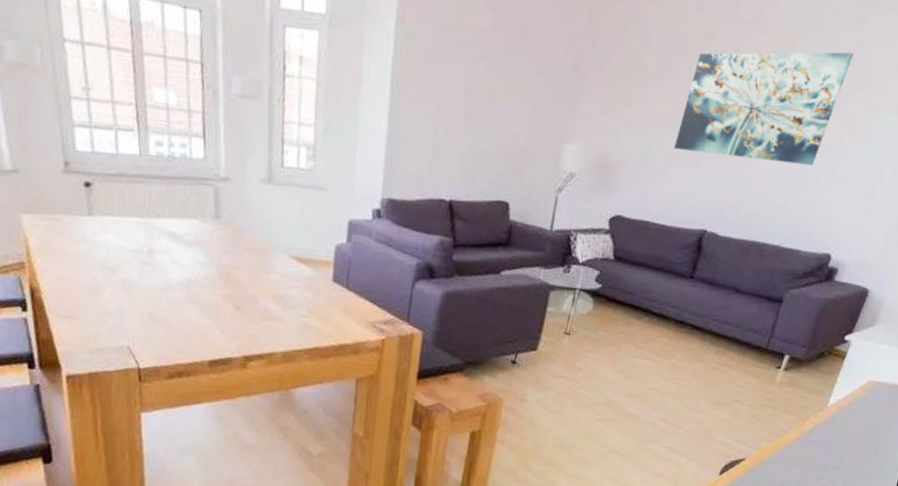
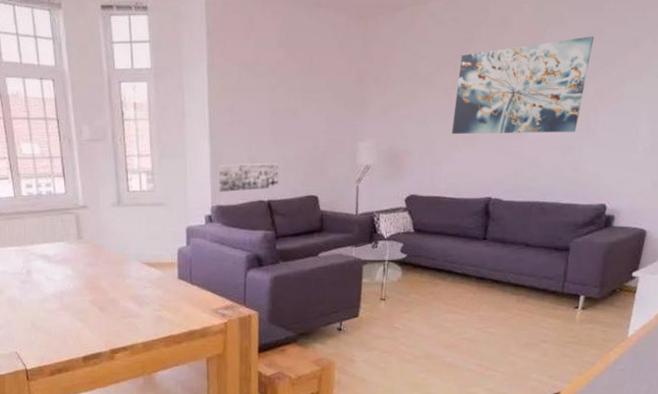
wall art: none [392,149,468,186] -> present [219,163,279,192]

